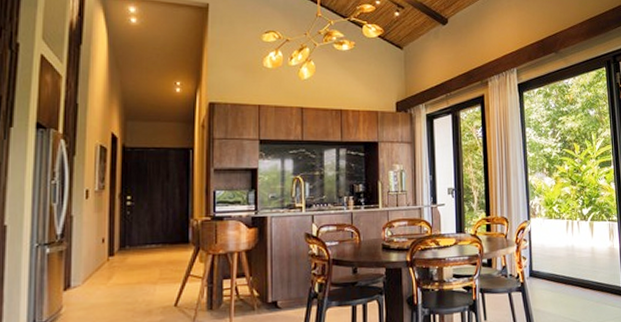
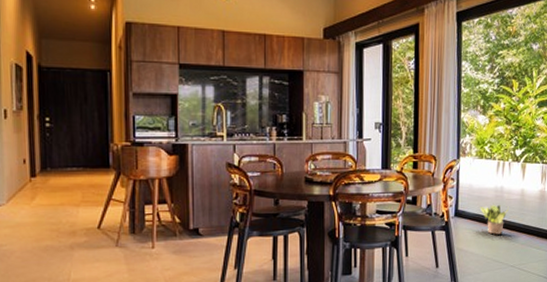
potted plant: none [553,262,581,294] -> present [479,203,509,235]

